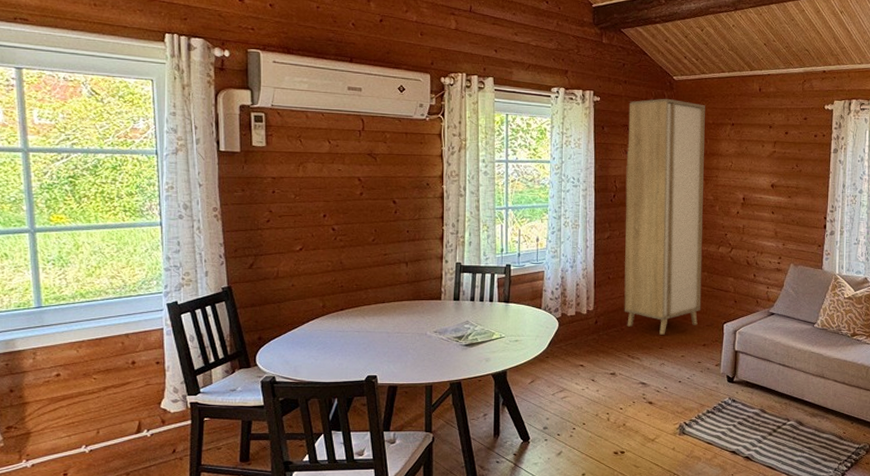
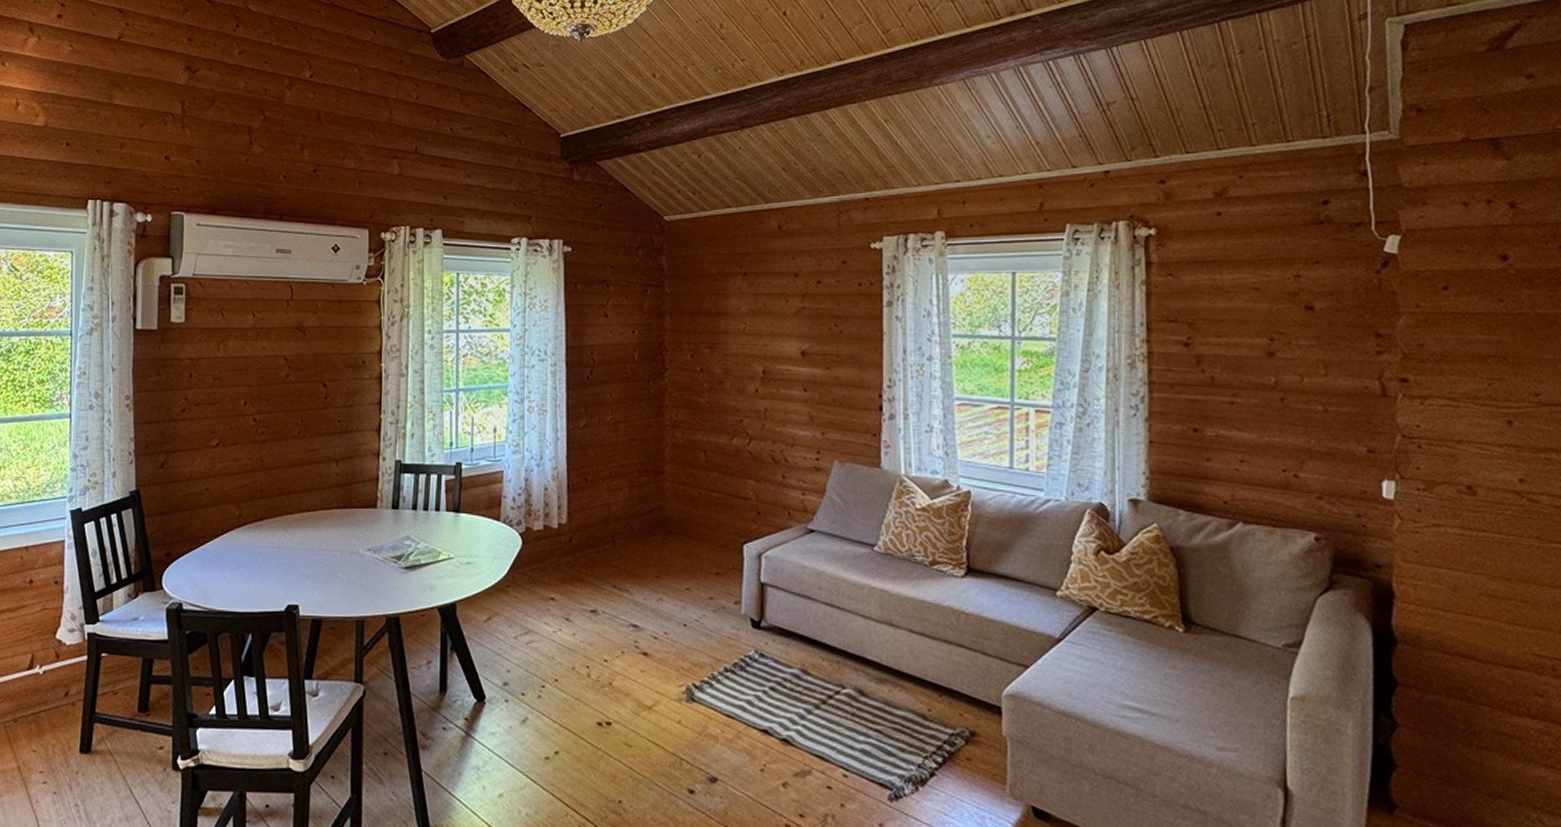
cabinet: present [624,98,705,335] -> none [606,244,711,558]

